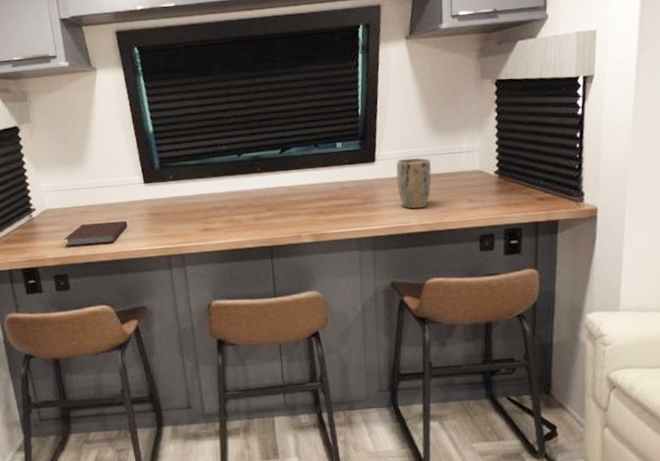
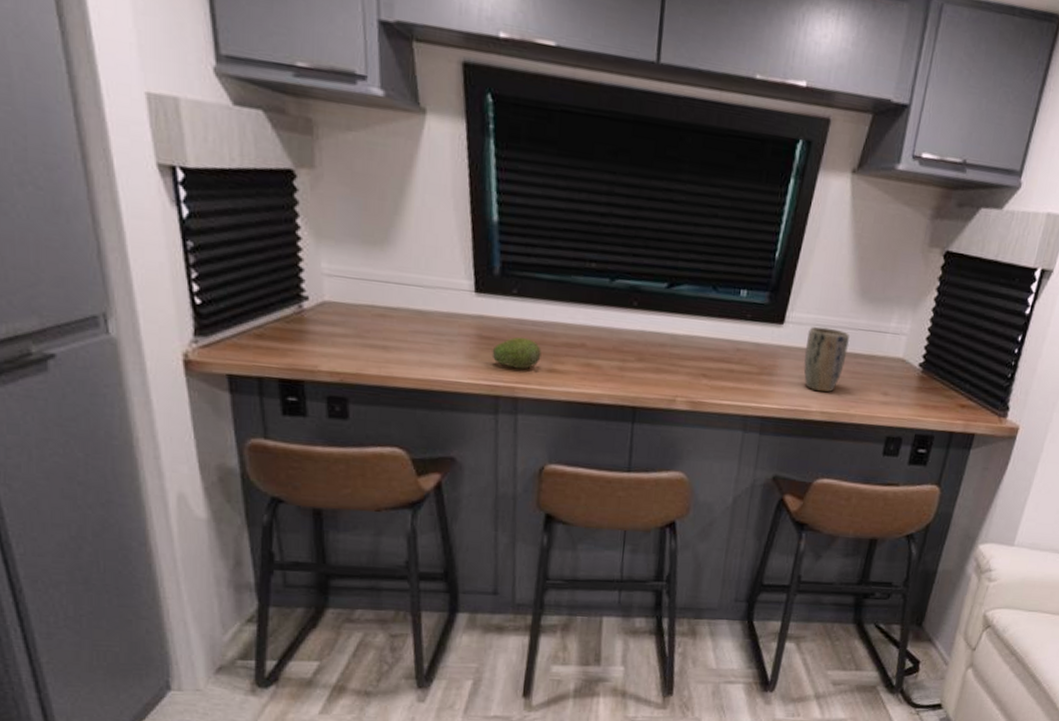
notebook: present [64,220,127,247] -> none [347,332,444,366]
fruit: none [161,209,197,233] -> present [492,337,542,369]

